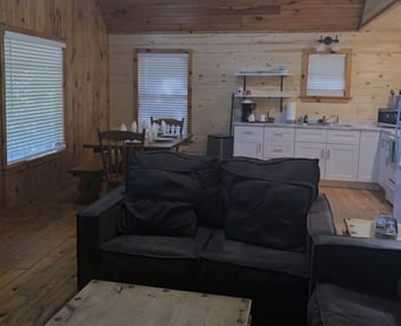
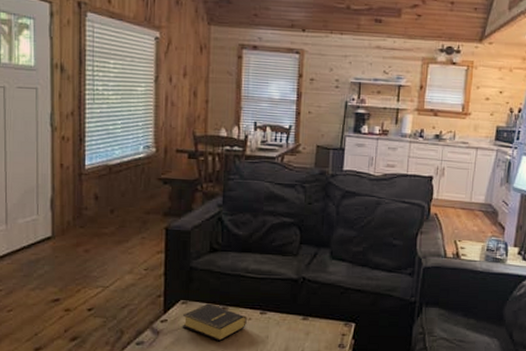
book: none [94,282,151,318] -> present [182,303,247,342]

